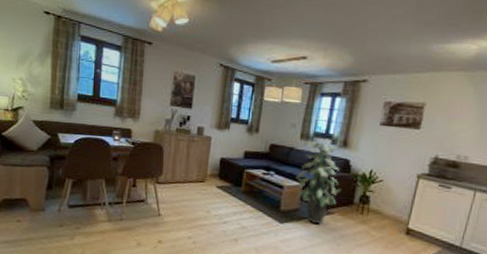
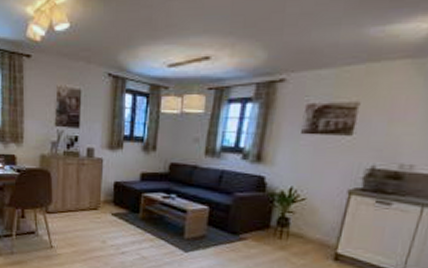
indoor plant: present [295,139,342,224] -> none [201,153,256,251]

